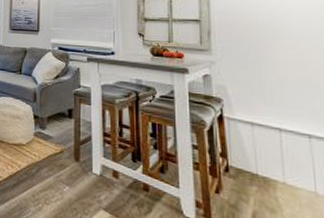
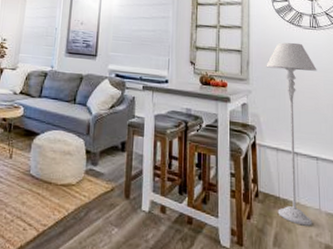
floor lamp: none [233,8,306,209] -> present [266,42,317,226]

